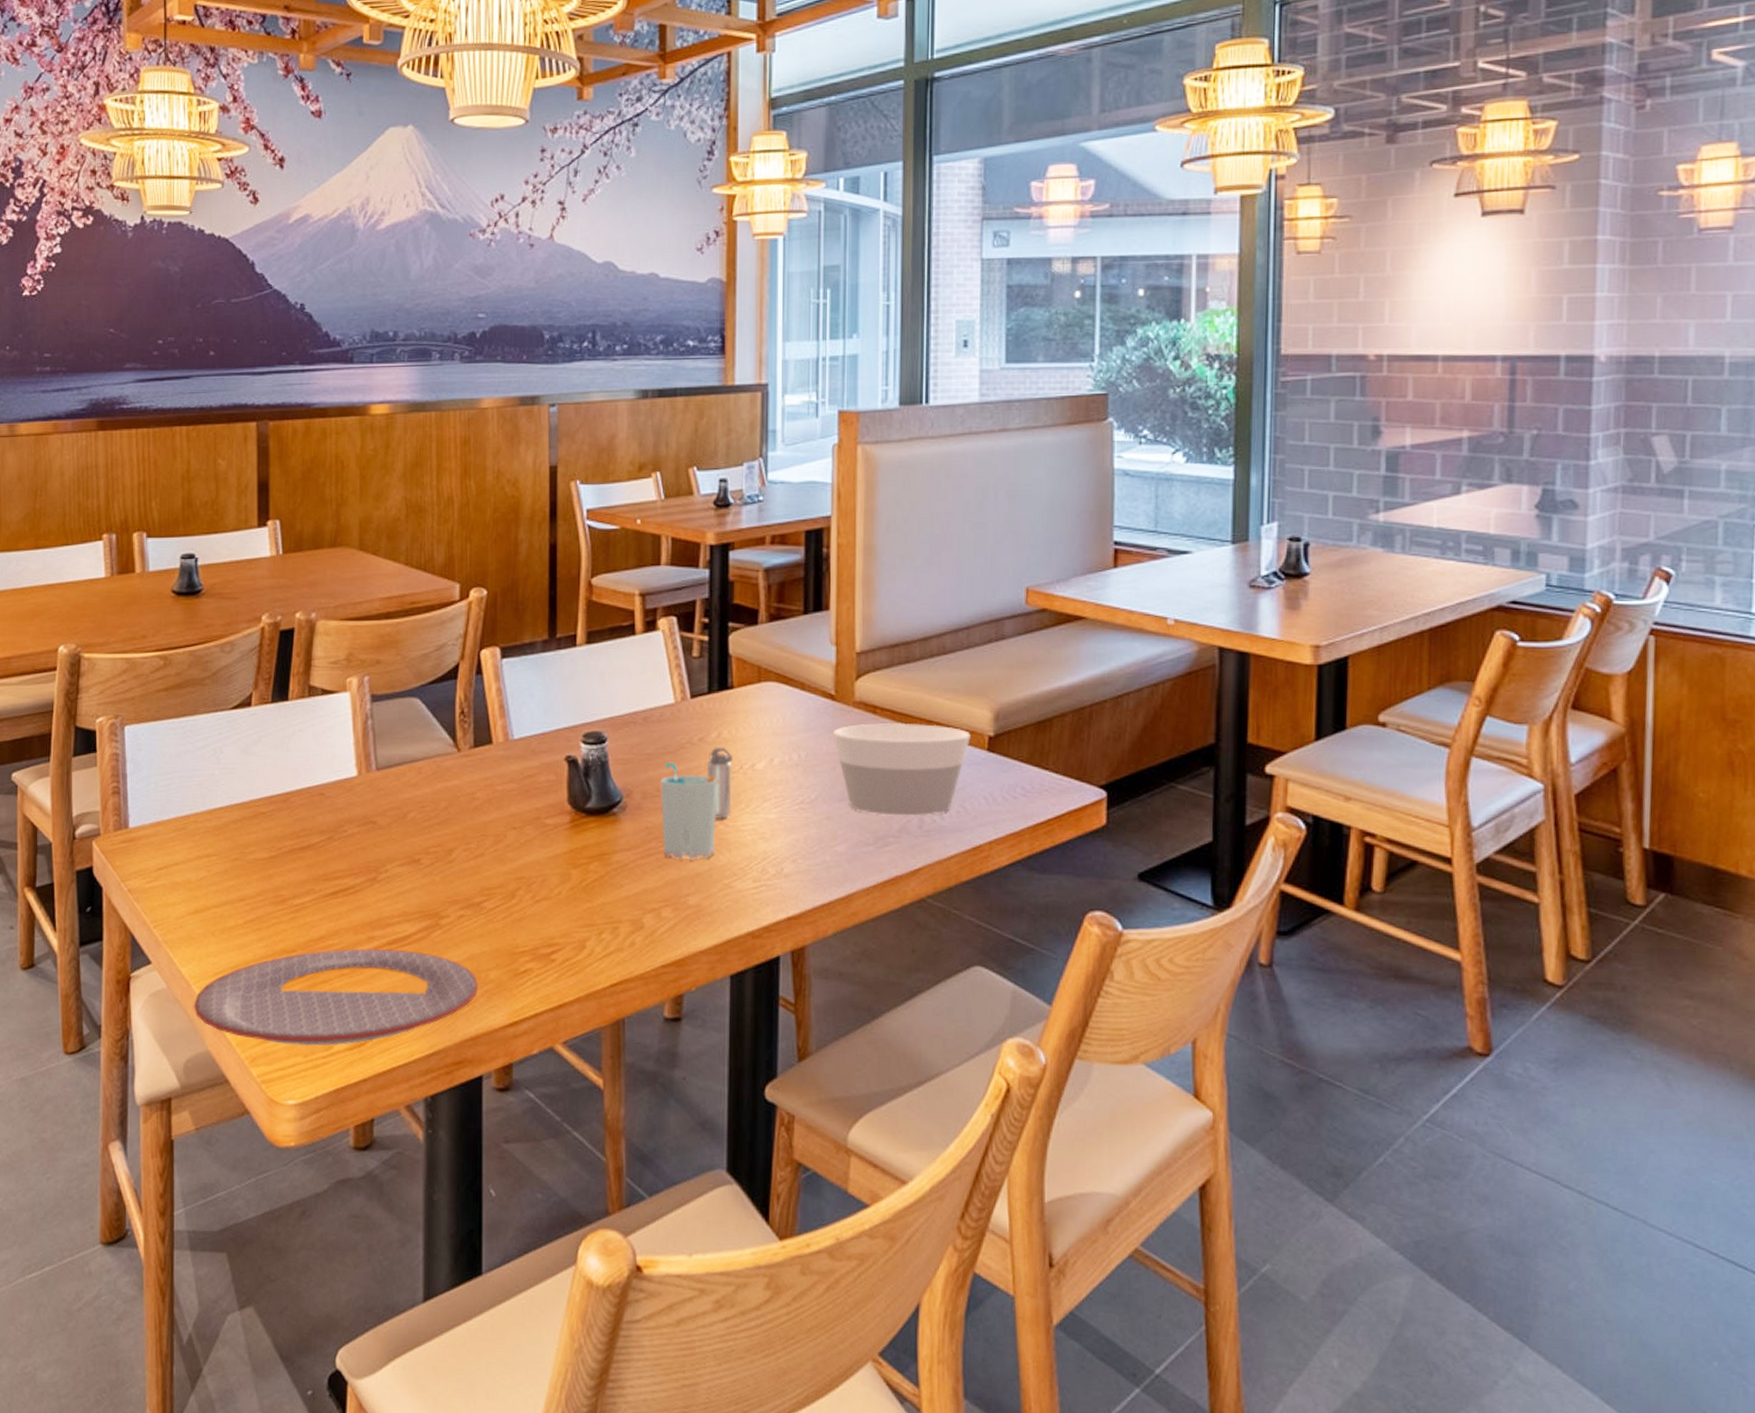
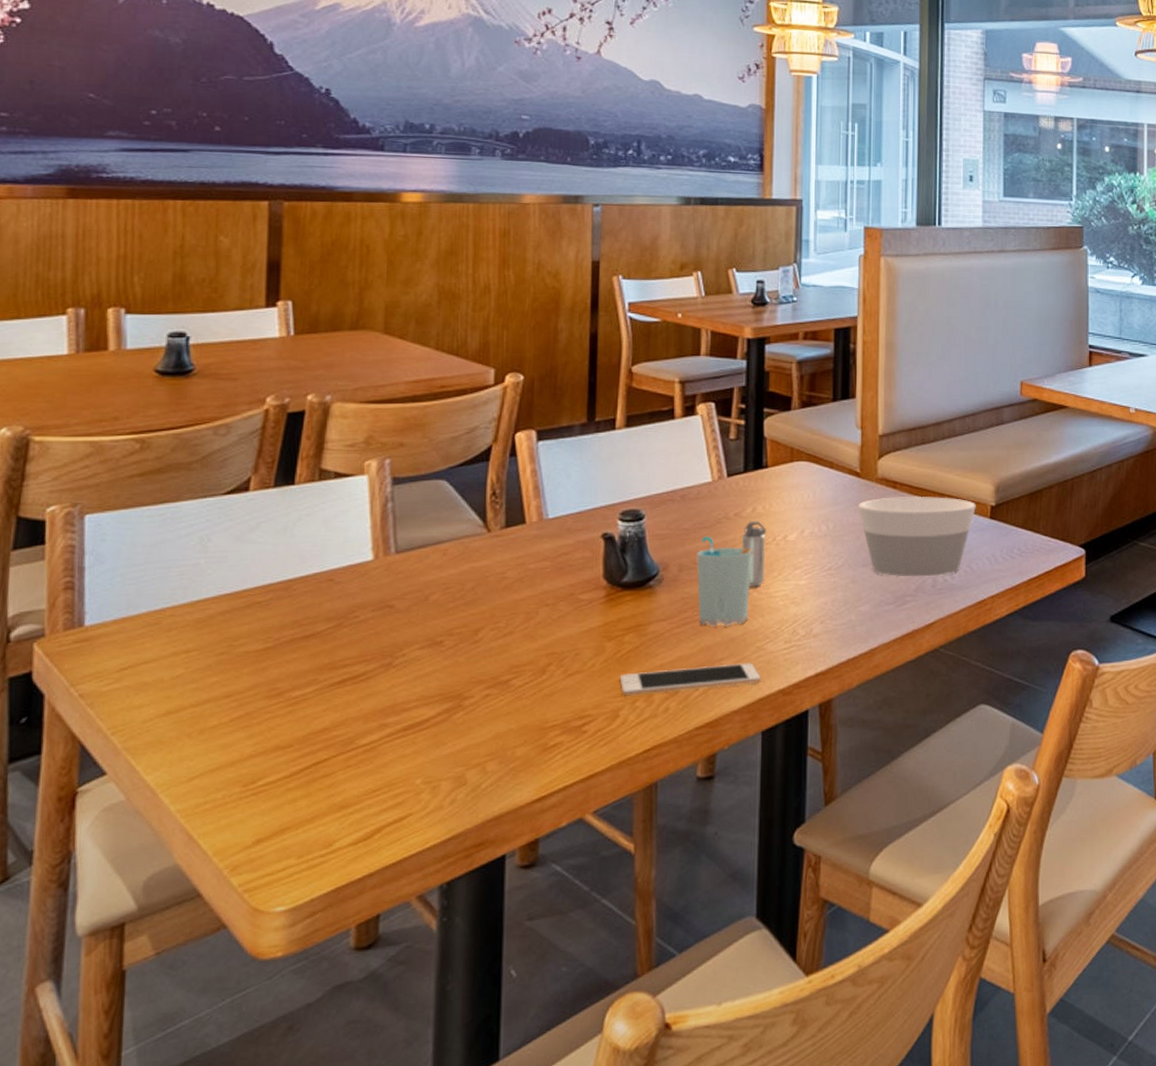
plate: present [194,948,479,1047] -> none [161,735,504,847]
cell phone: none [585,900,728,927] -> present [619,663,760,696]

